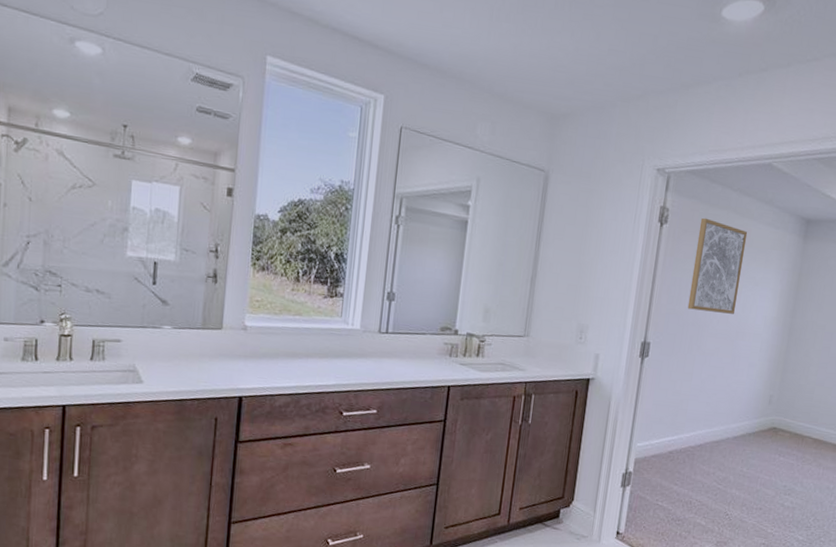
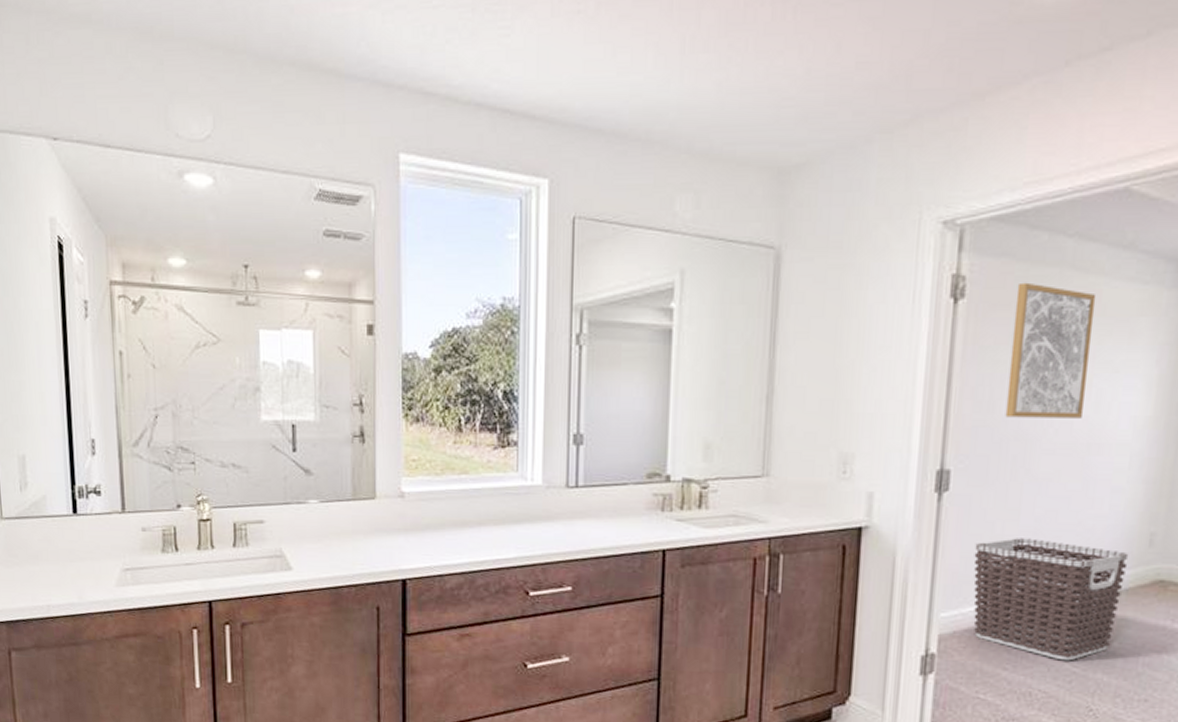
clothes hamper: none [658,393,757,480] -> present [973,538,1129,661]

